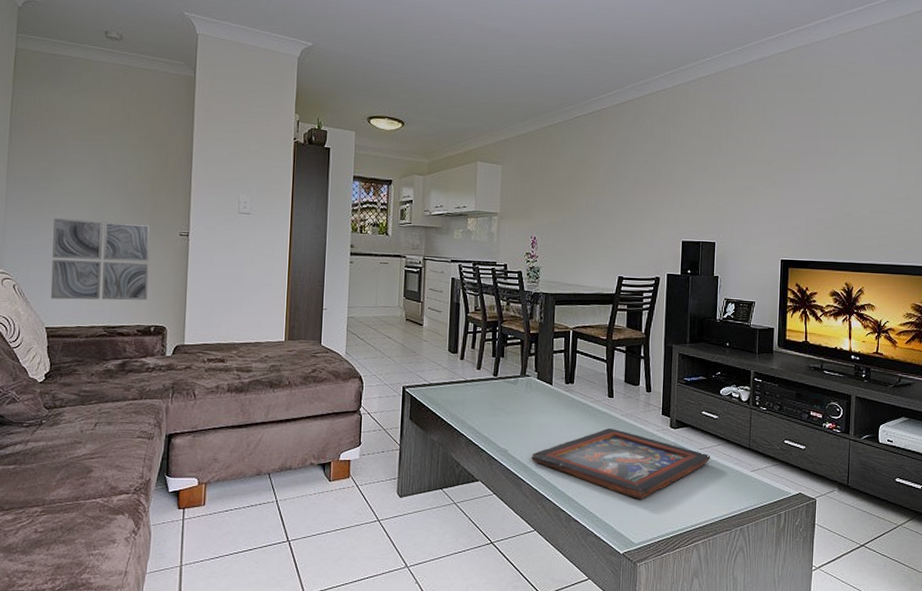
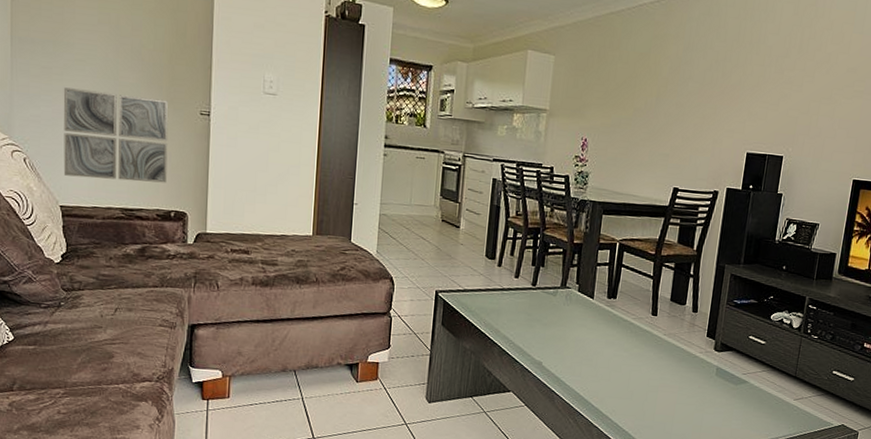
decorative tray: present [531,428,711,499] -> none [566,346,754,420]

